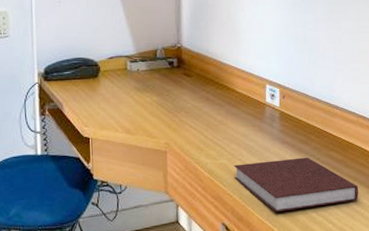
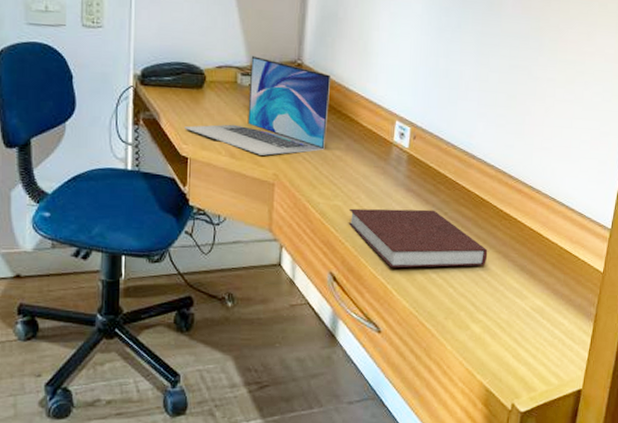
laptop: none [85,45,208,128] -> present [185,56,331,156]

